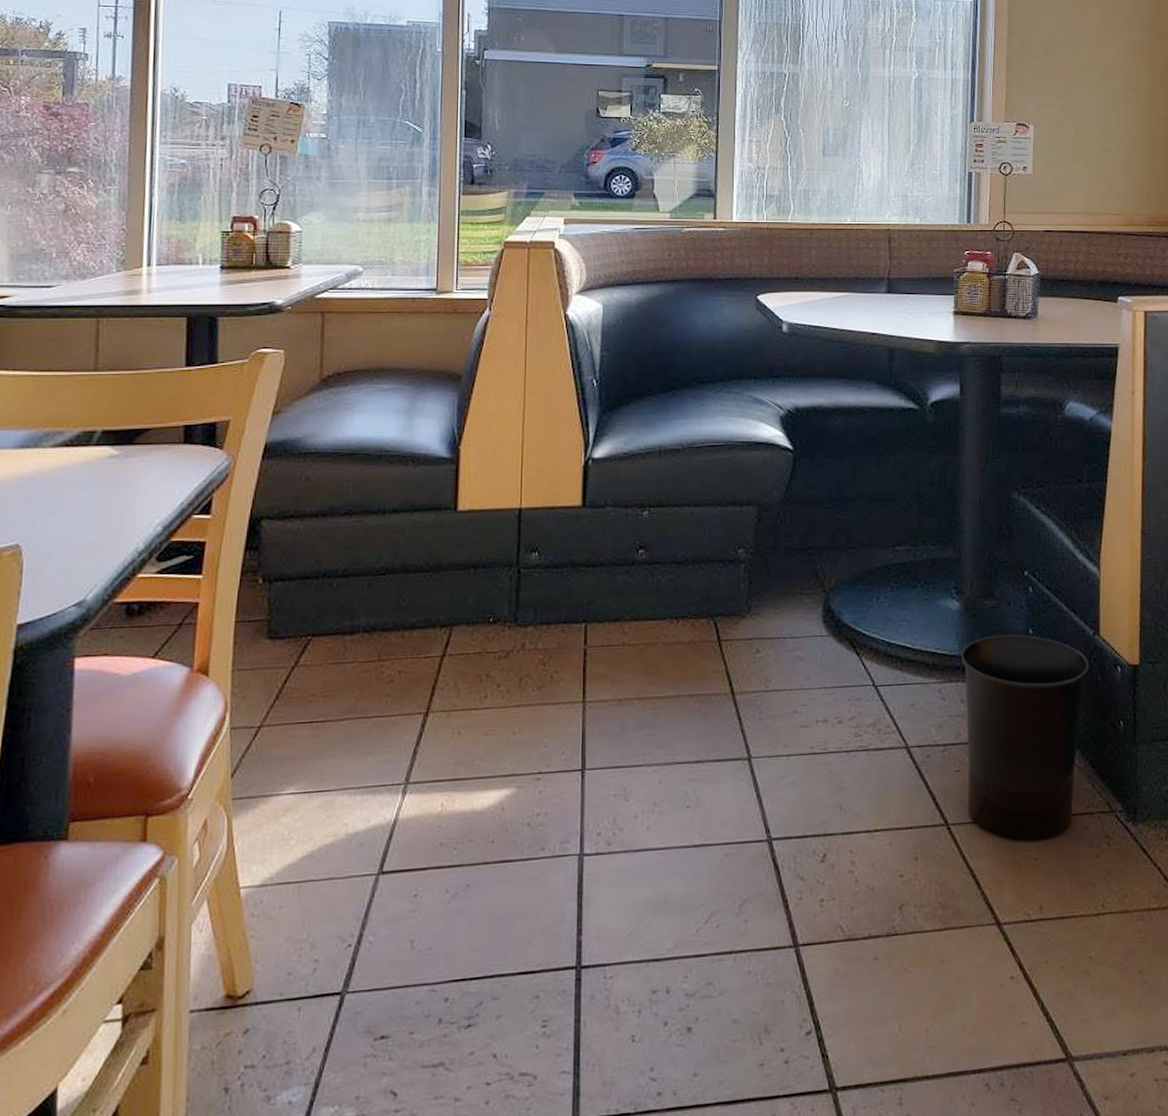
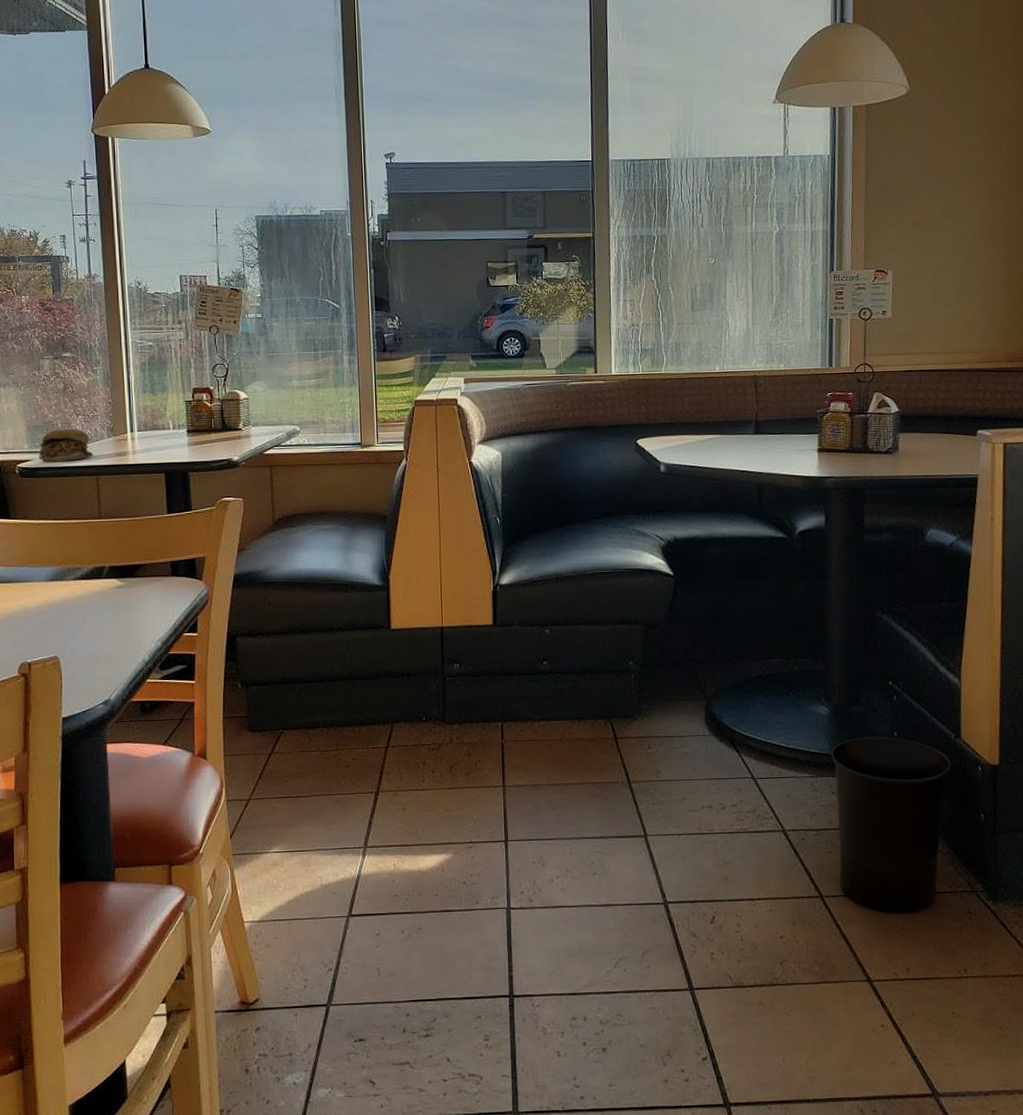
hamburger: none [21,259,96,300] -> present [38,428,94,463]

